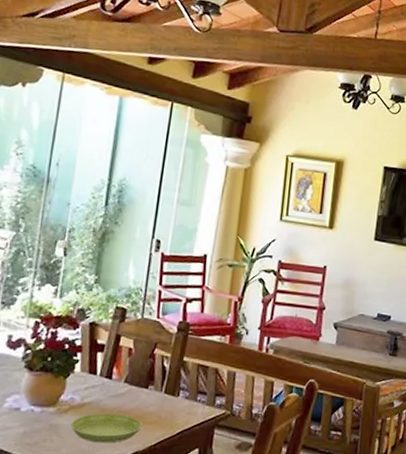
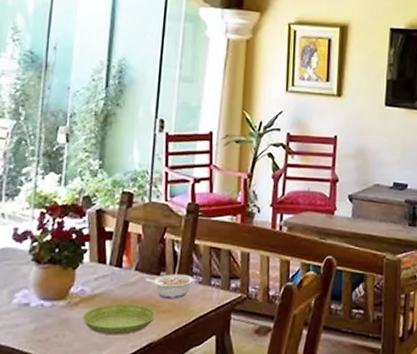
legume: none [134,388,181,412] -> present [146,274,194,299]

